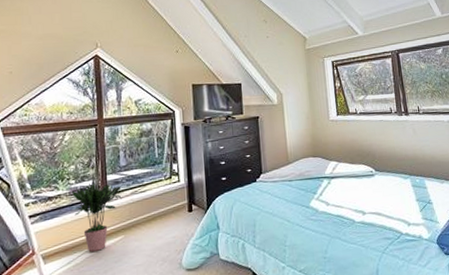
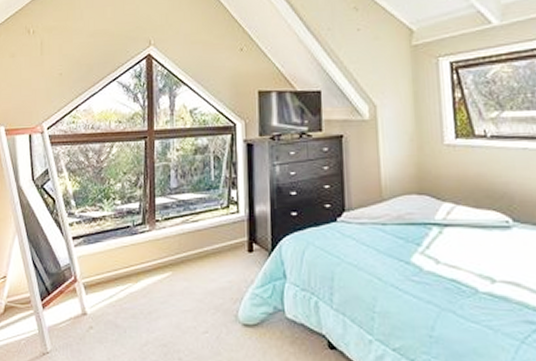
potted plant: present [71,183,122,252] -> none [116,206,171,287]

